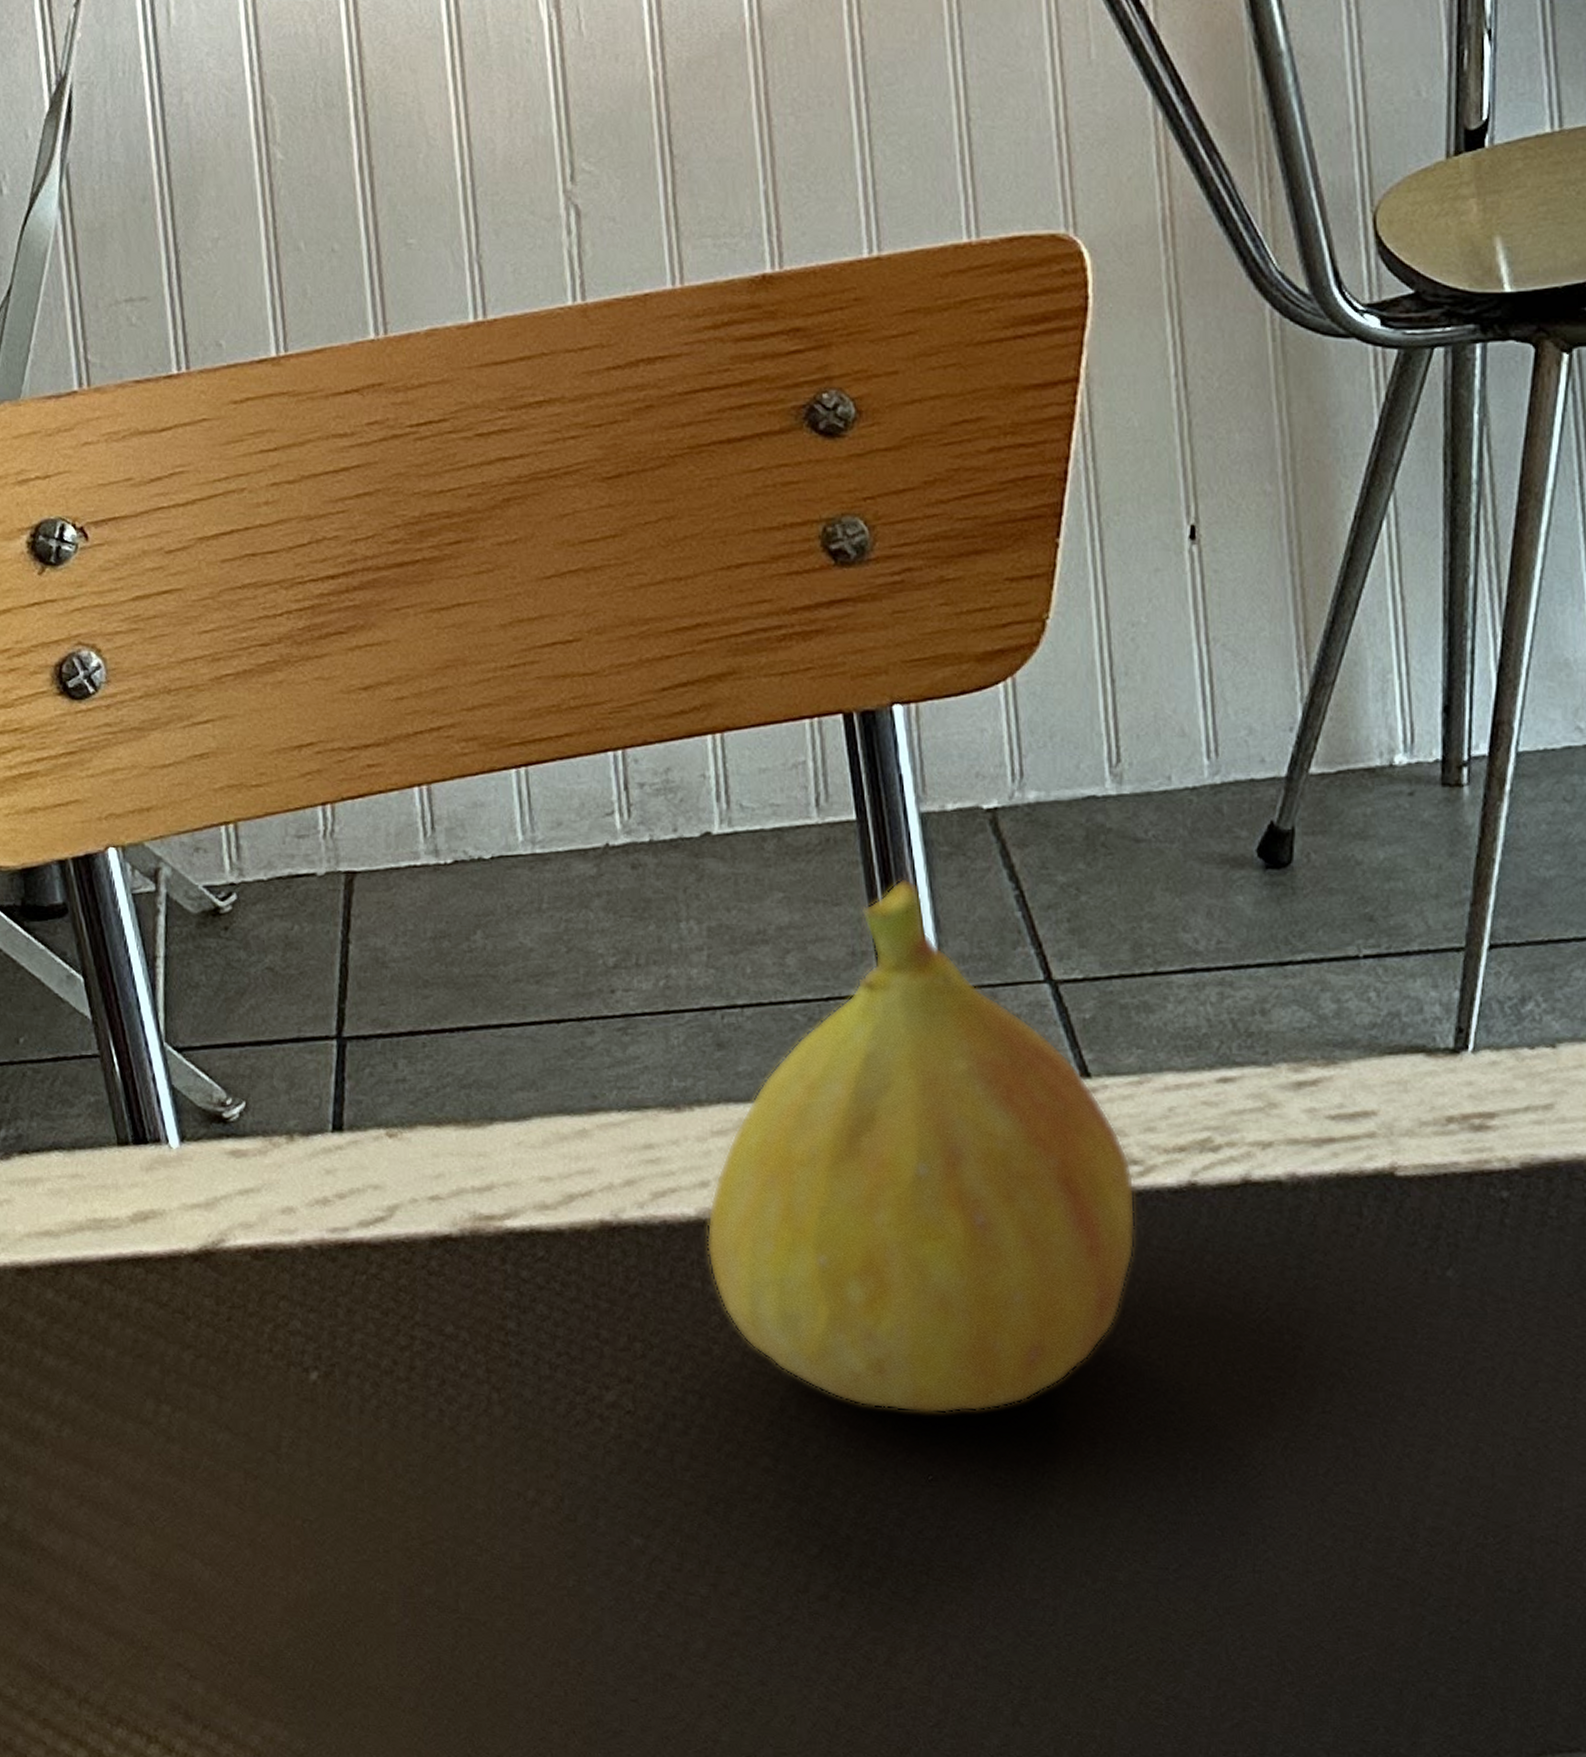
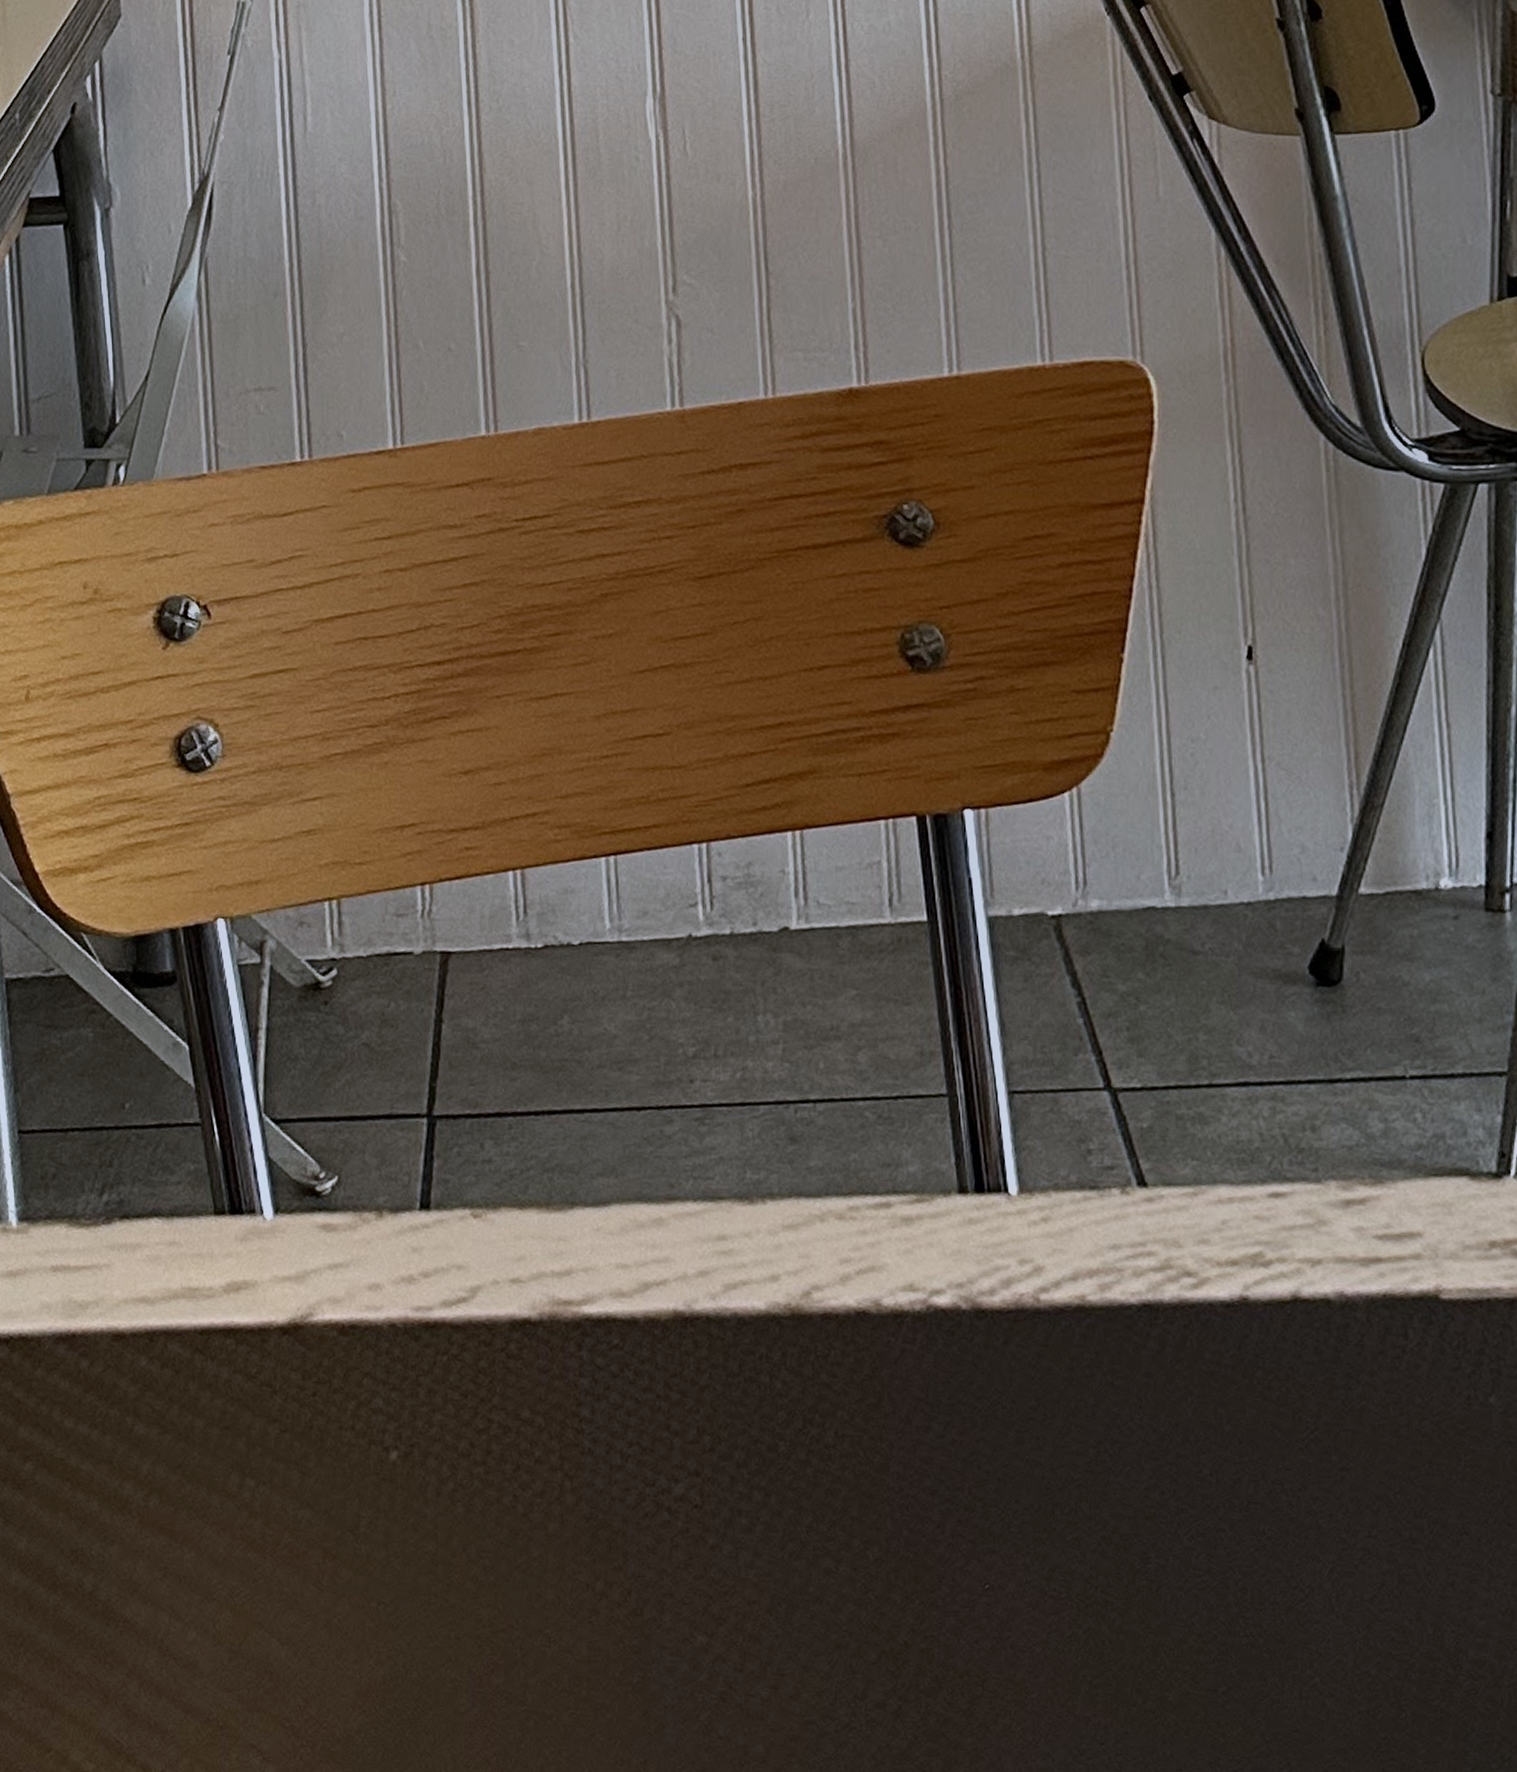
fruit: present [706,877,1136,1414] -> none [775,980,1190,1522]

